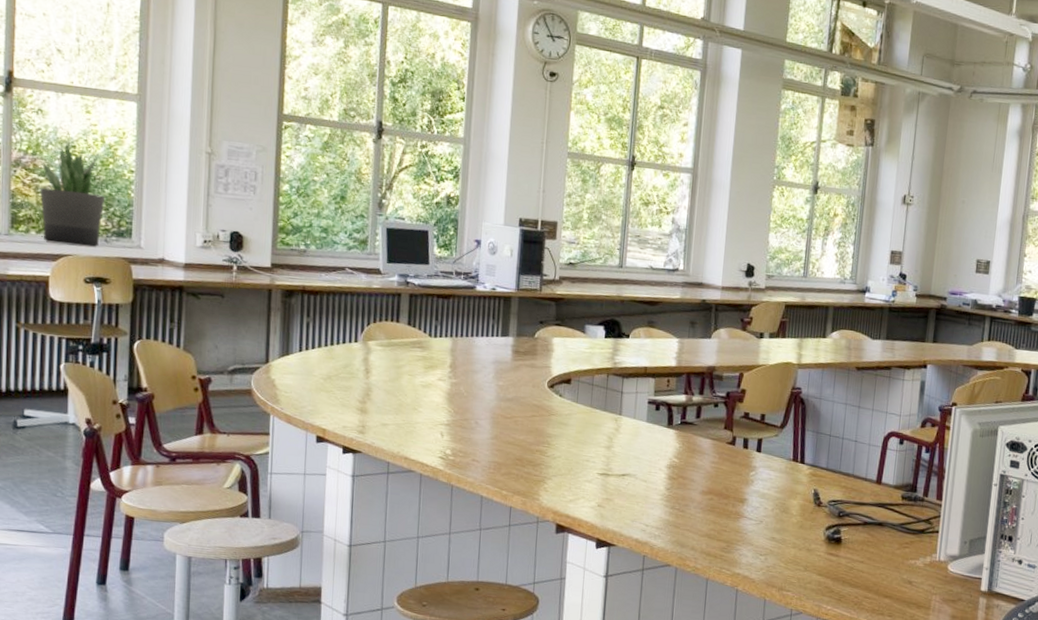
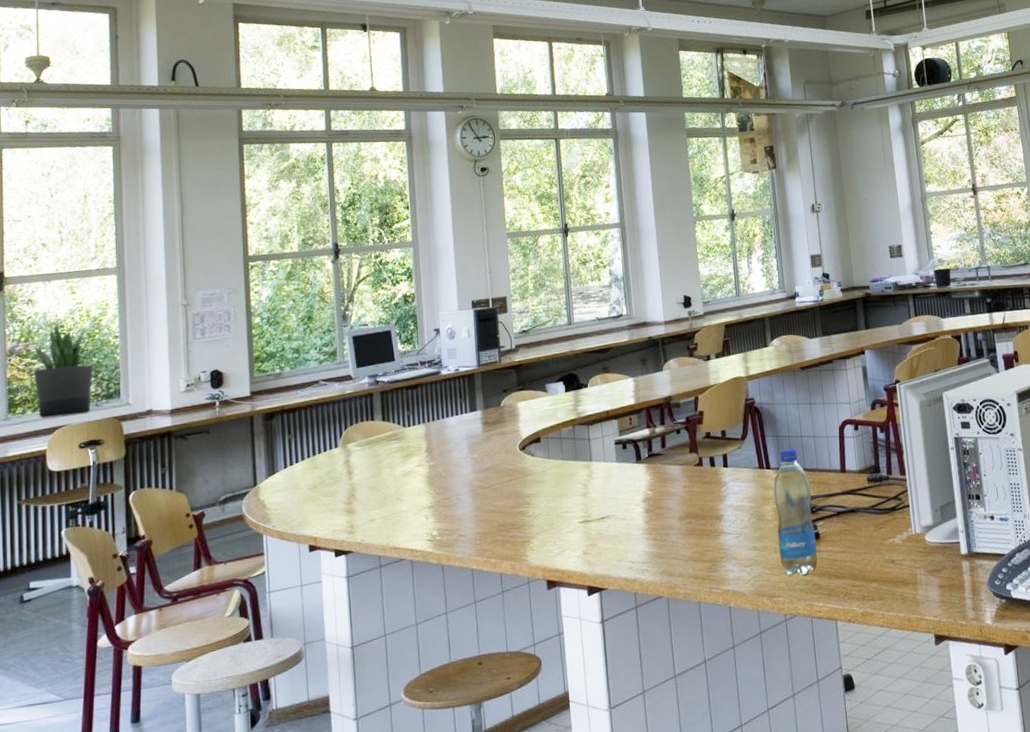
bottle: none [796,446,842,577] -> present [773,447,818,576]

